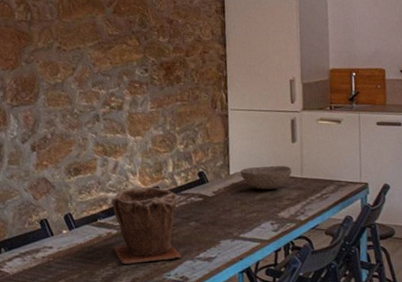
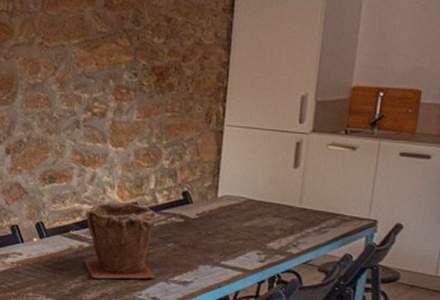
bowl: present [240,165,292,190] -> none [229,191,289,217]

